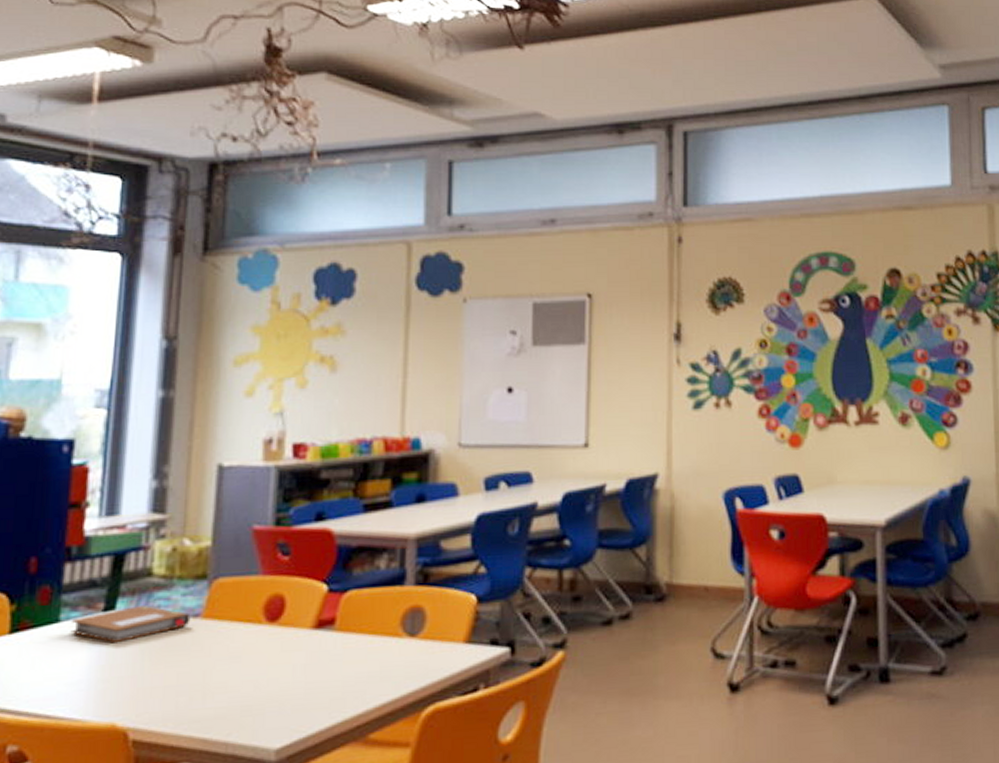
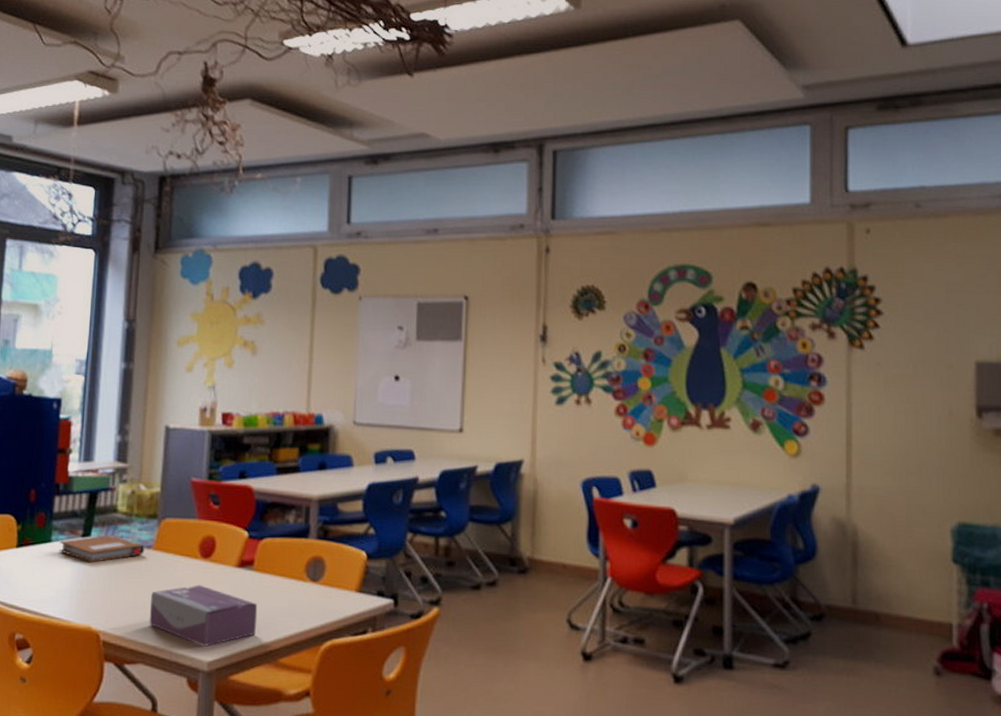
tissue box: none [196,655,341,731] -> present [149,585,258,647]

